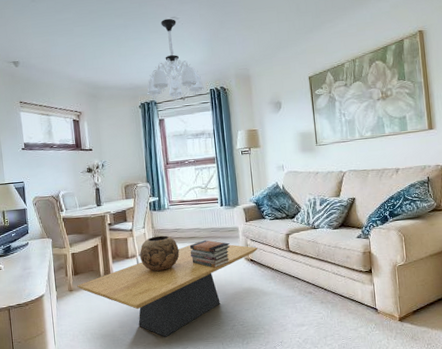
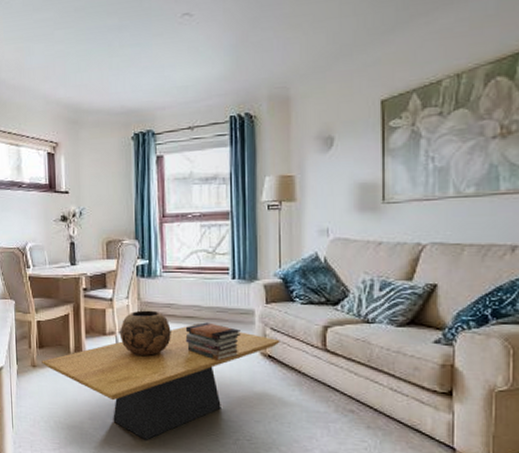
chandelier: present [147,18,204,100] -> none [143,15,222,130]

